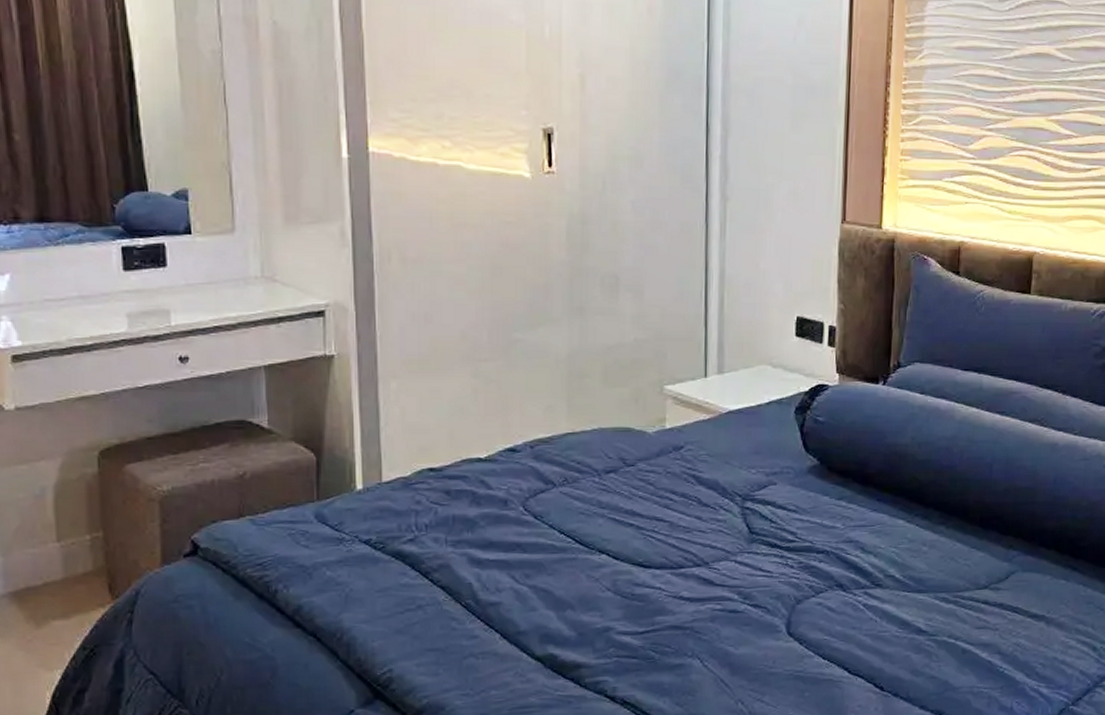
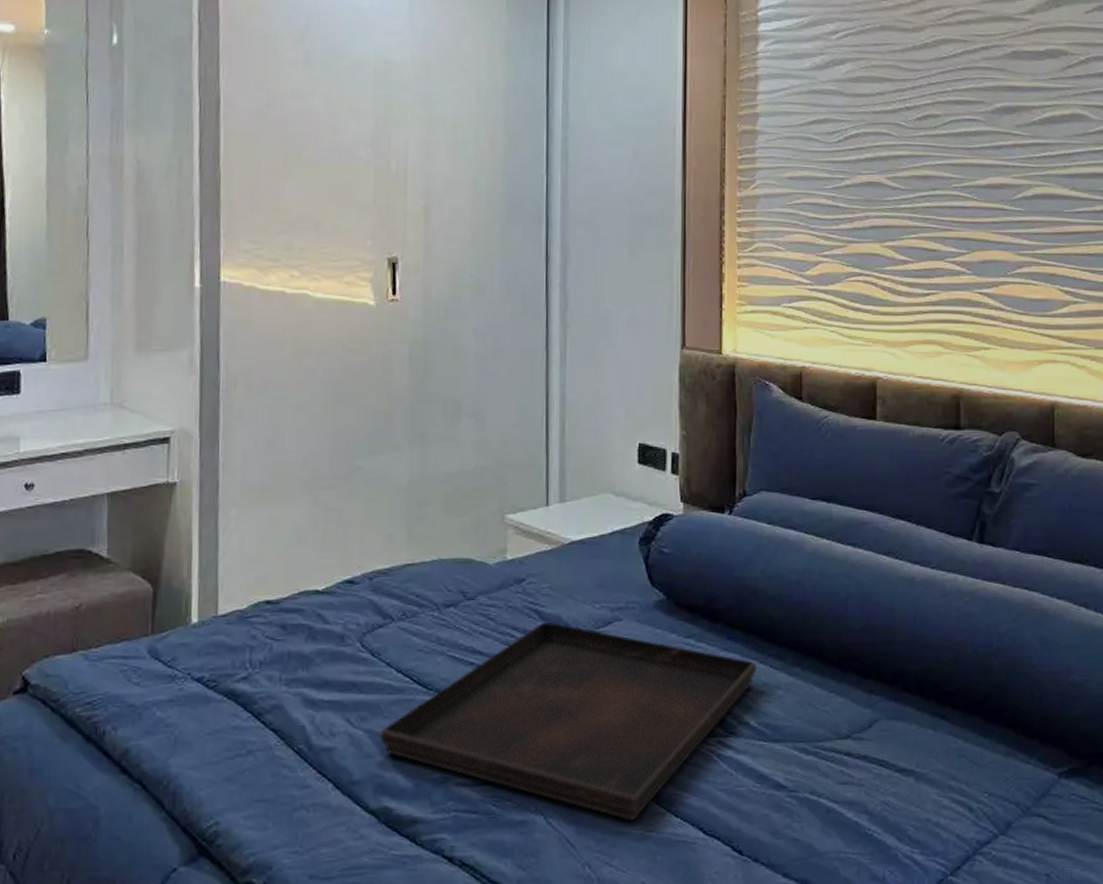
serving tray: none [544,486,904,663] -> present [380,621,758,820]

